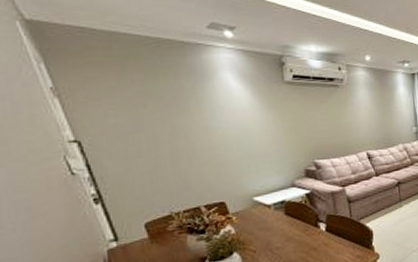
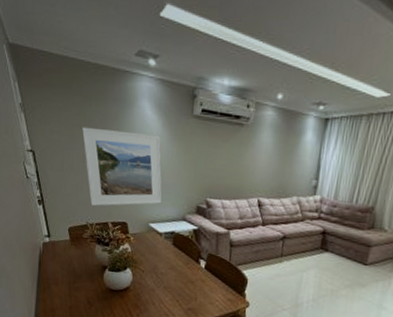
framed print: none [149,105,265,192] -> present [82,127,162,206]

